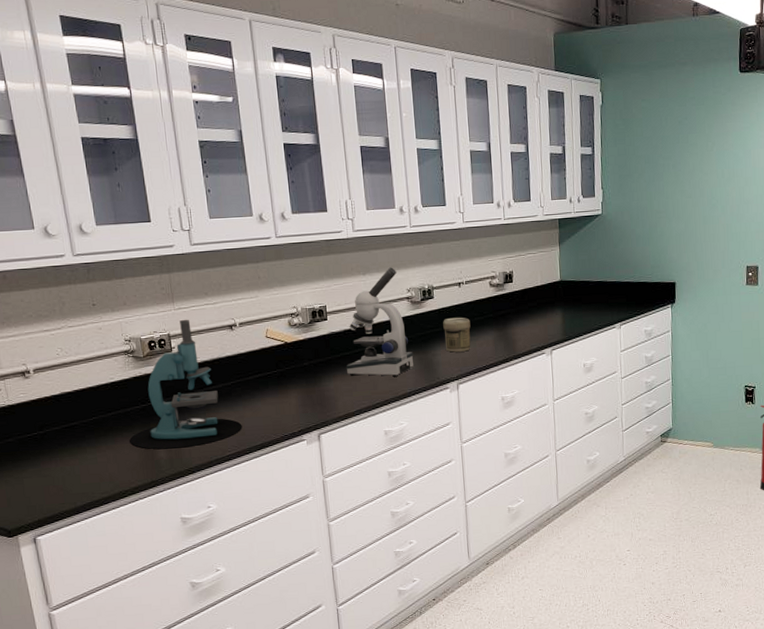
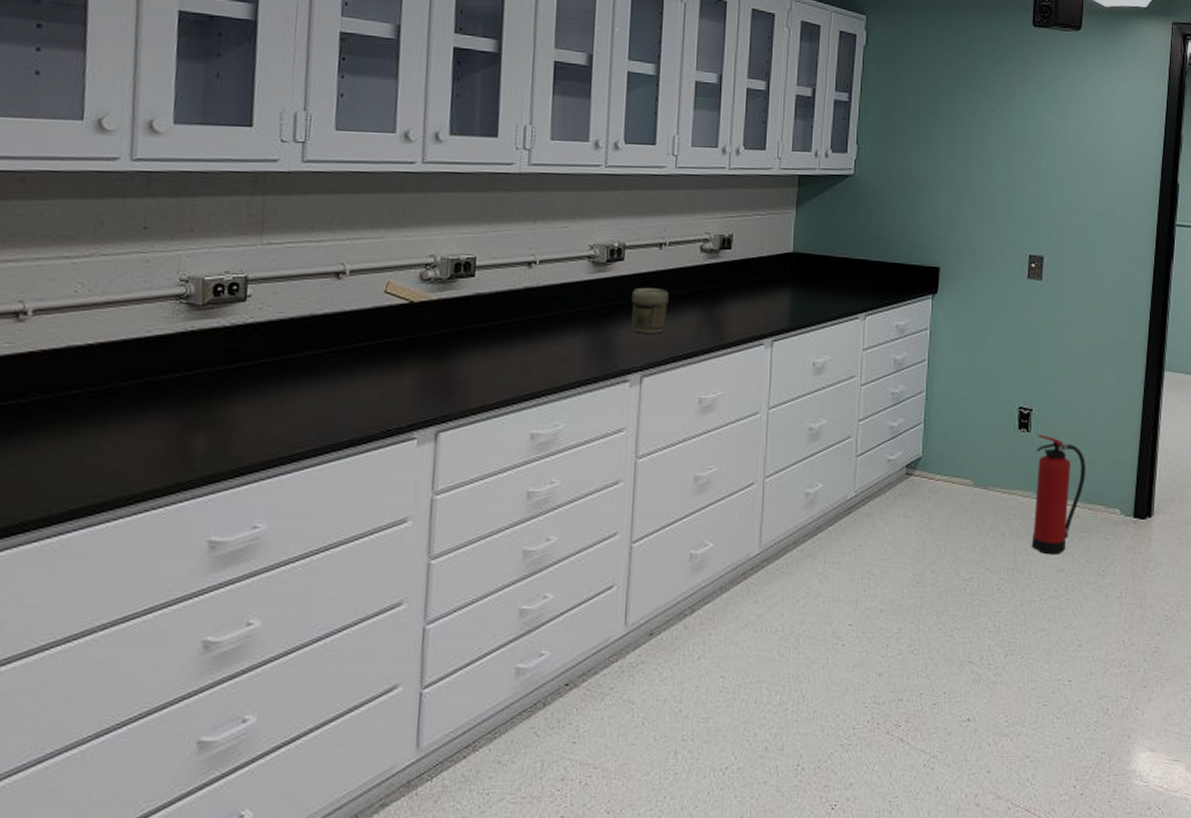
microscope: present [130,319,242,450] -> none [155,258,328,438]
microscope: present [346,267,414,377] -> none [490,215,587,360]

